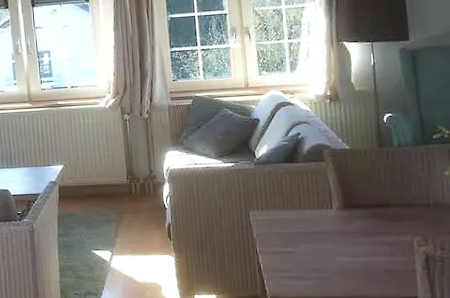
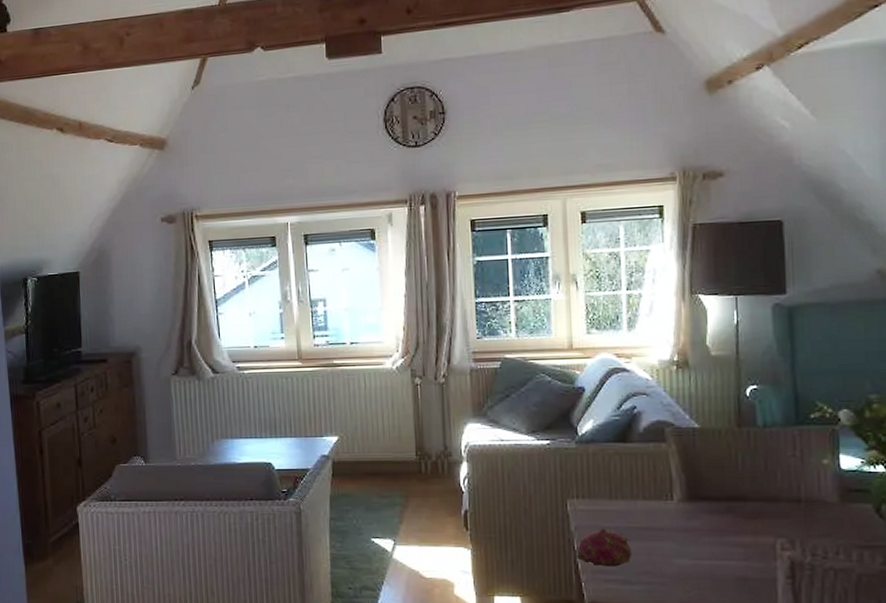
fruit: none [259,235,303,266] -> present [576,529,632,567]

